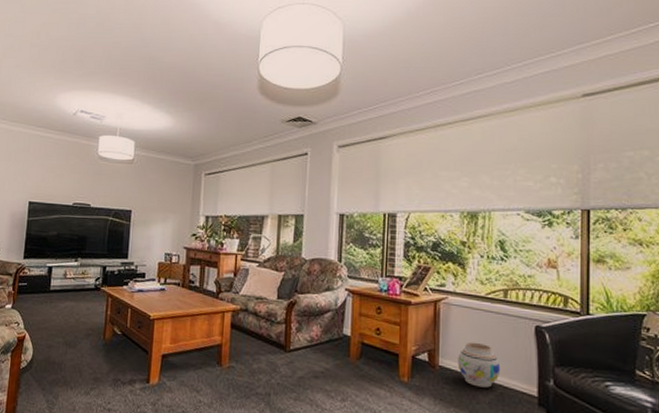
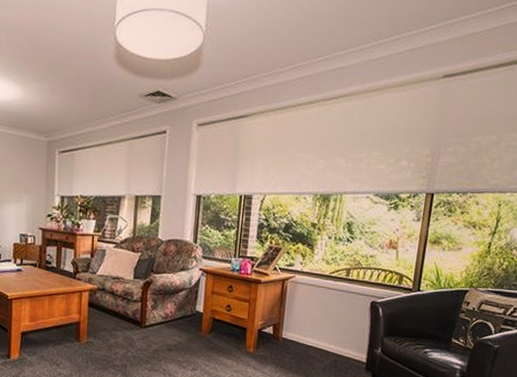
vase: present [457,342,501,388] -> none [299,316,337,356]

